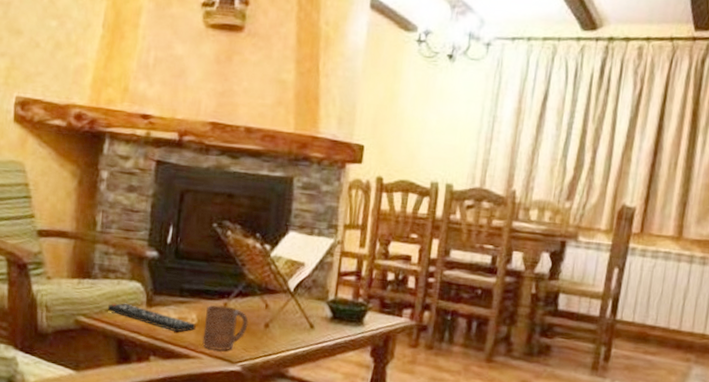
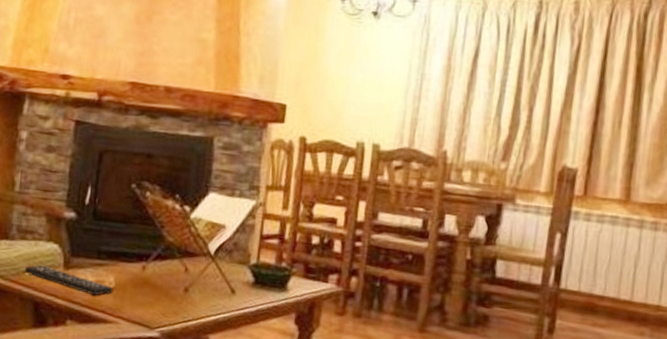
cup: present [202,304,248,351] -> none [120,267,167,316]

